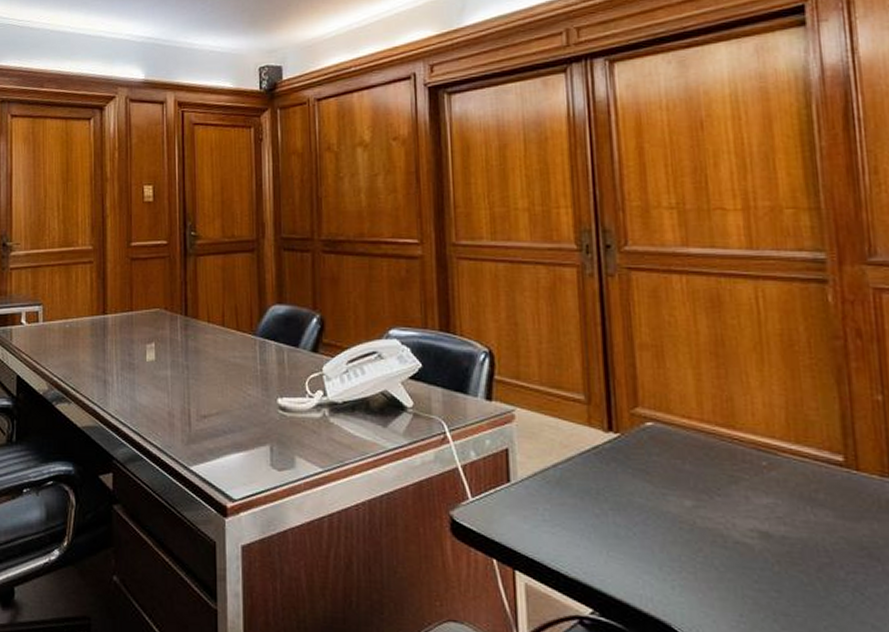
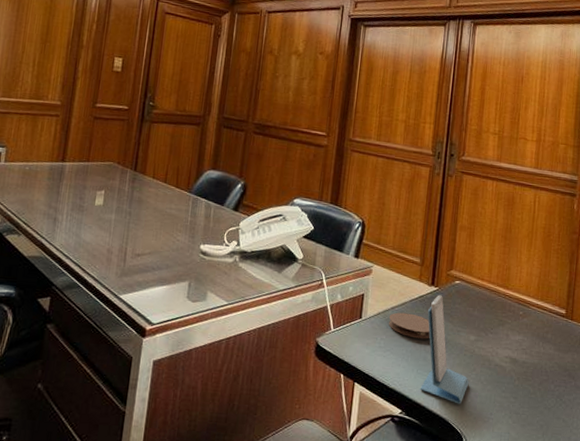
coaster: none [550,471,620,508] -> present [388,312,431,339]
smartphone: none [608,443,695,601] -> present [420,295,469,404]

